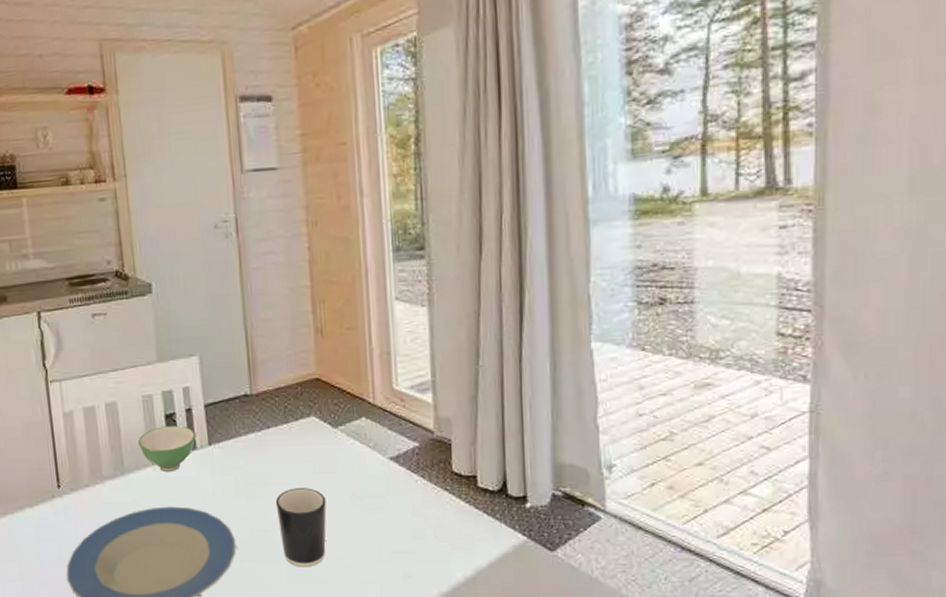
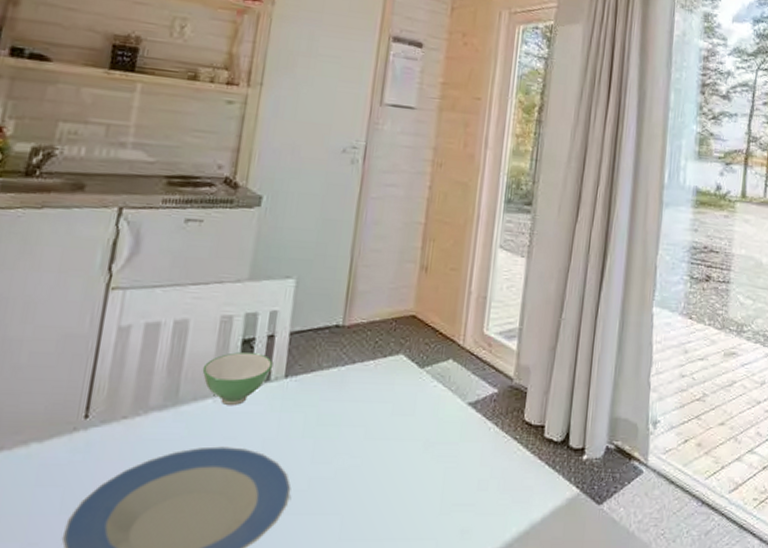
mug: present [275,488,327,568] -> none [341,431,398,522]

